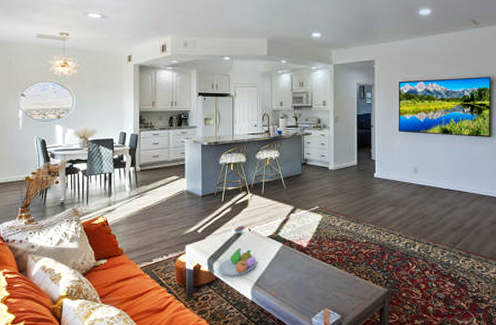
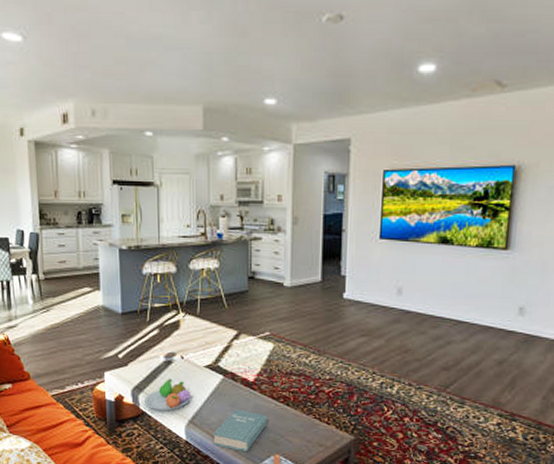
book: none [274,272,319,307] -> present [213,410,268,451]

